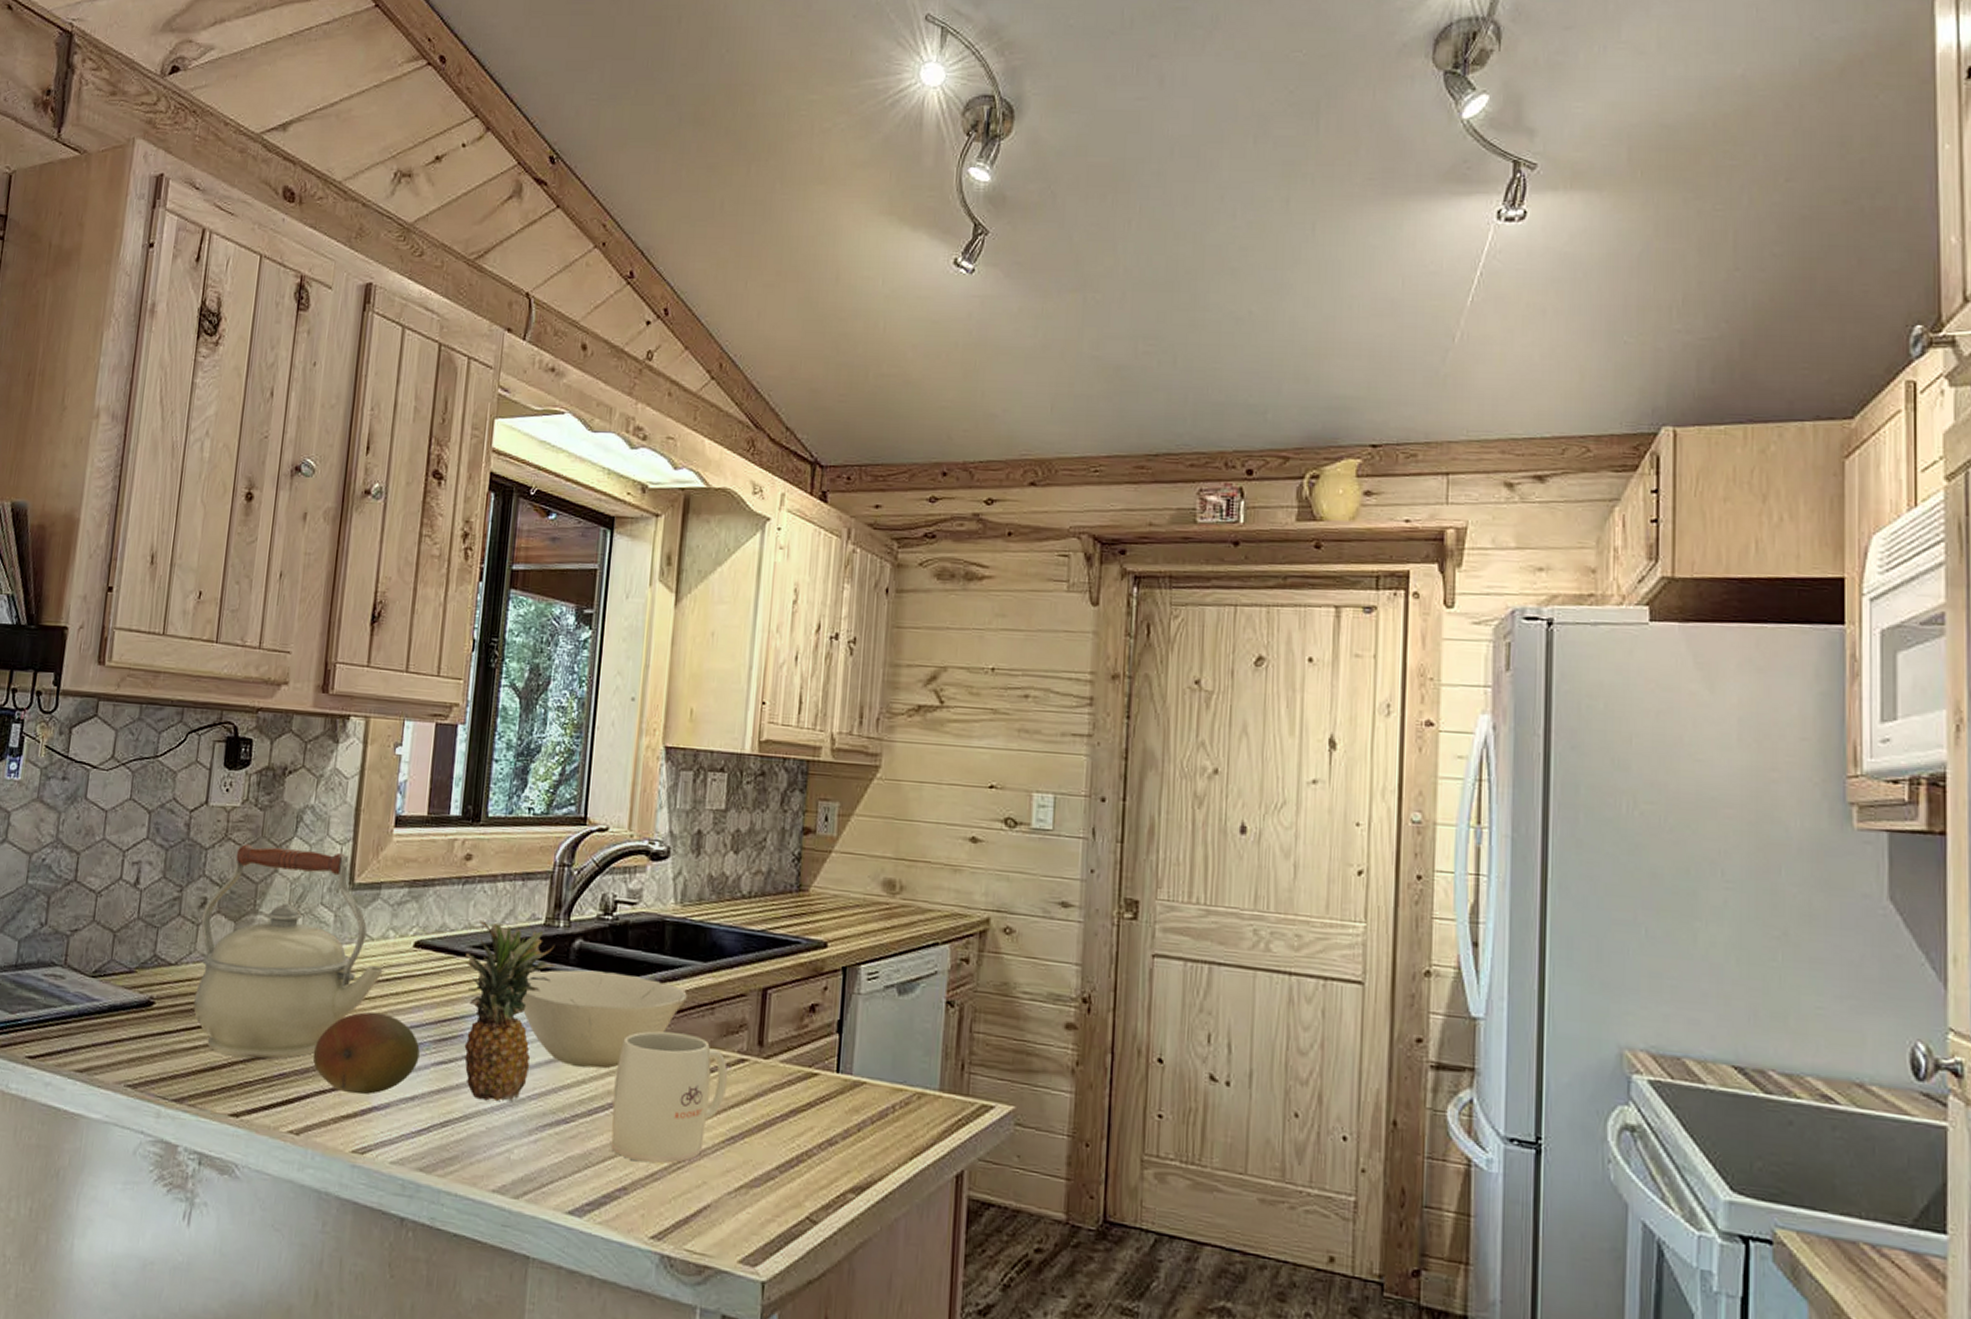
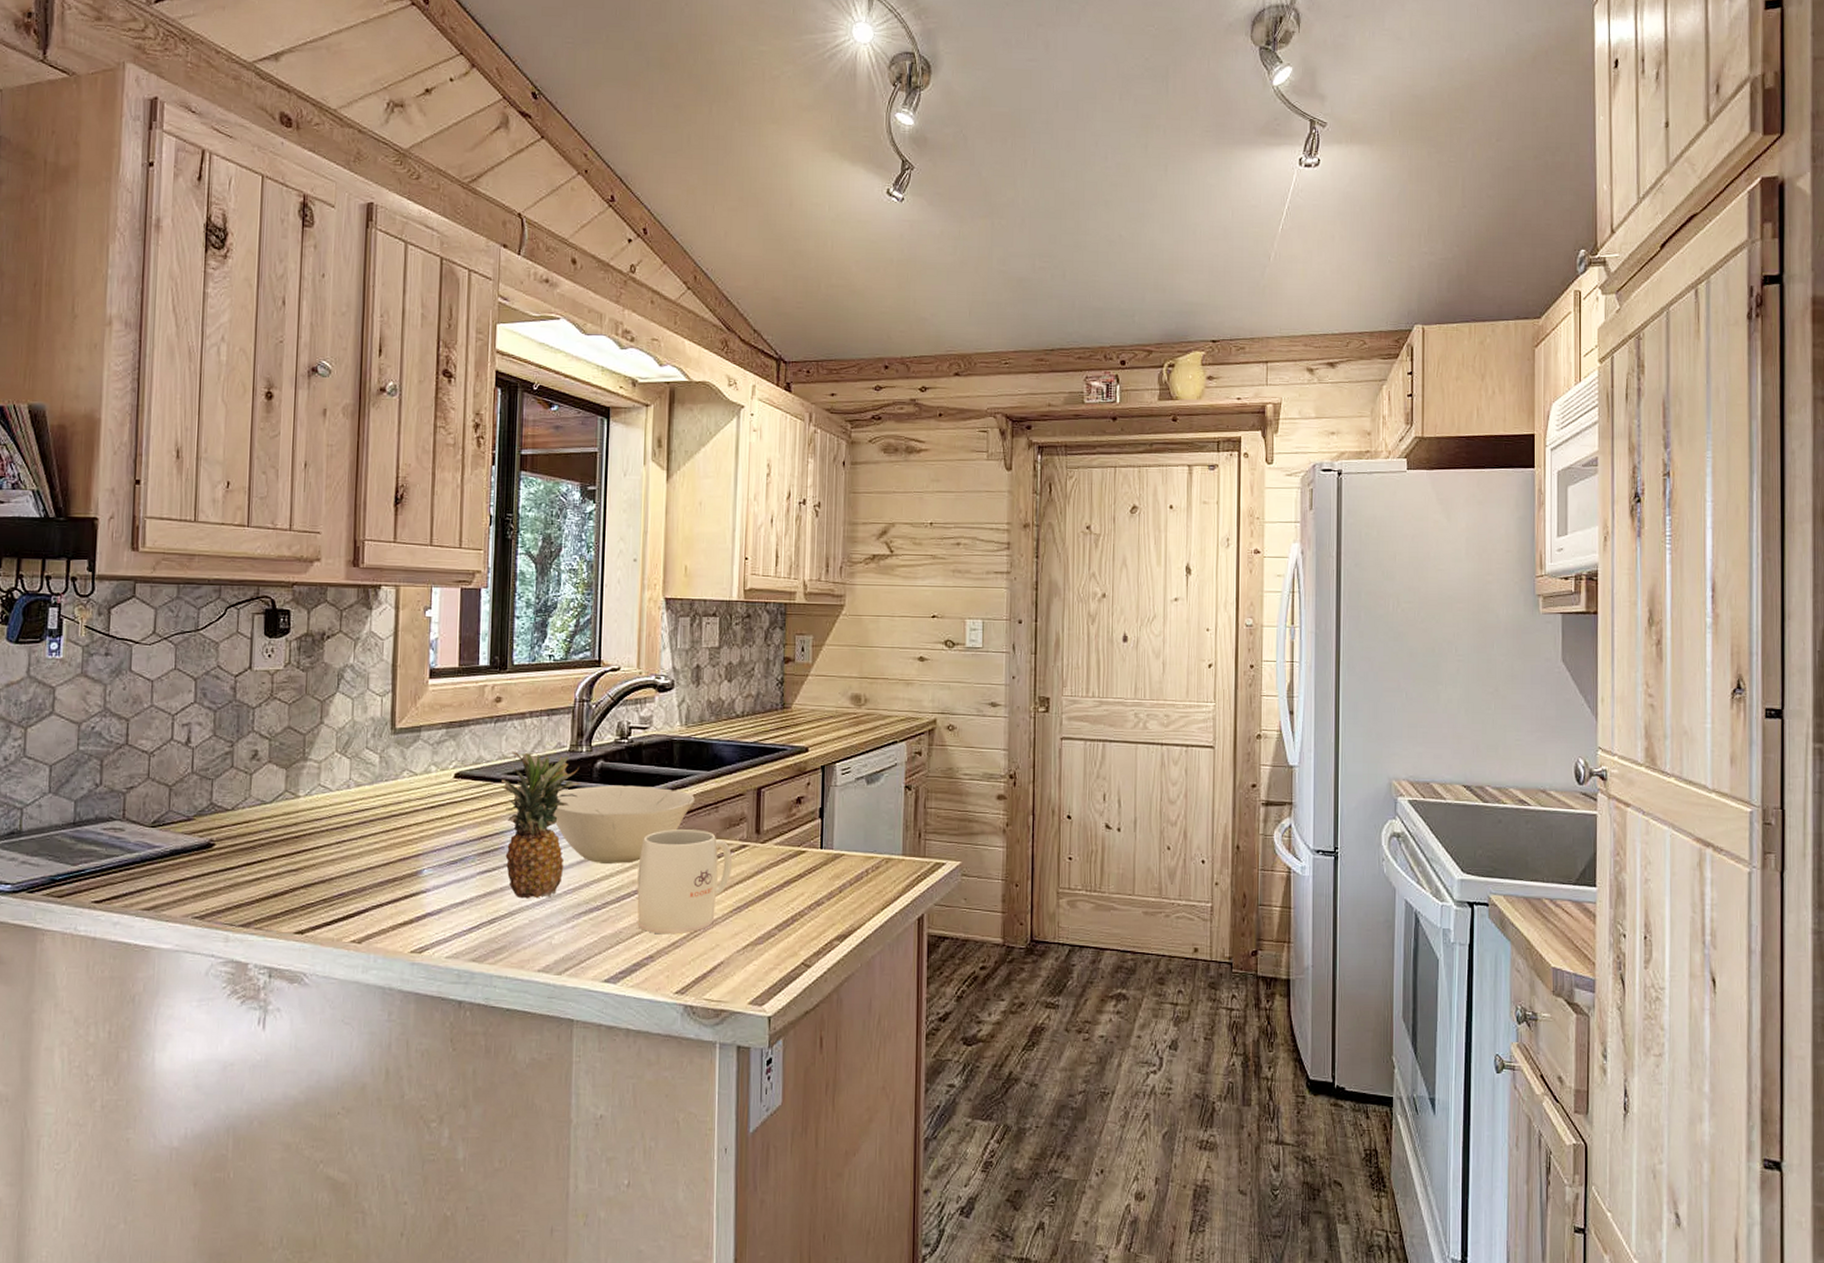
kettle: present [193,844,385,1059] -> none [253,701,429,883]
fruit: present [313,1011,420,1095] -> none [368,835,466,904]

